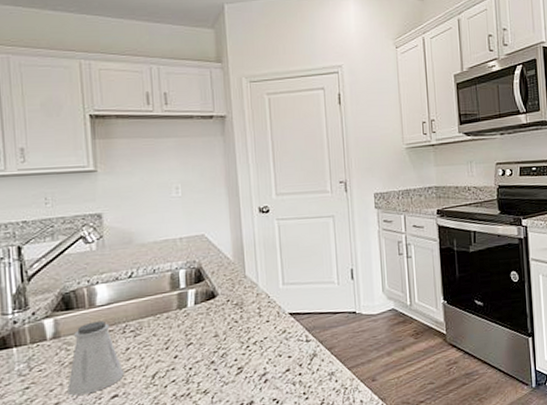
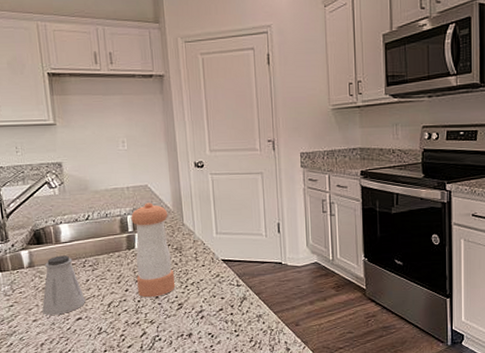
pepper shaker: none [184,254,235,364] -> present [131,202,176,298]

